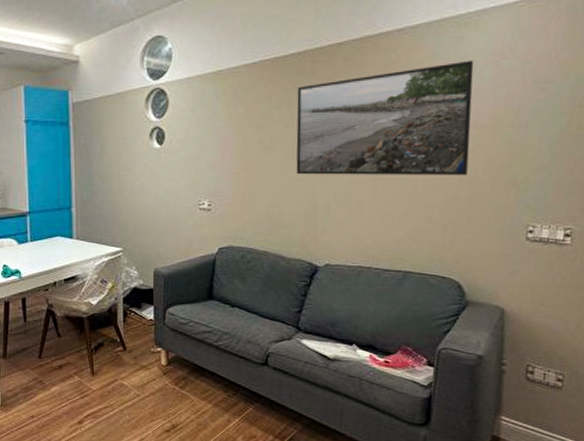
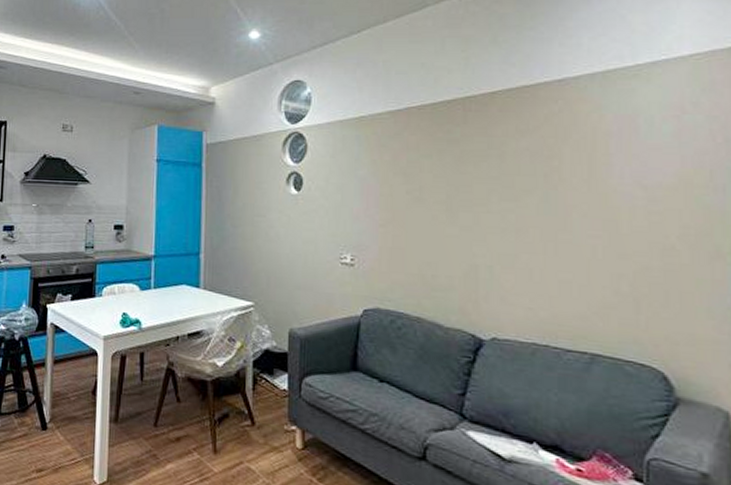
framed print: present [296,60,474,175] -> none [448,114,657,241]

